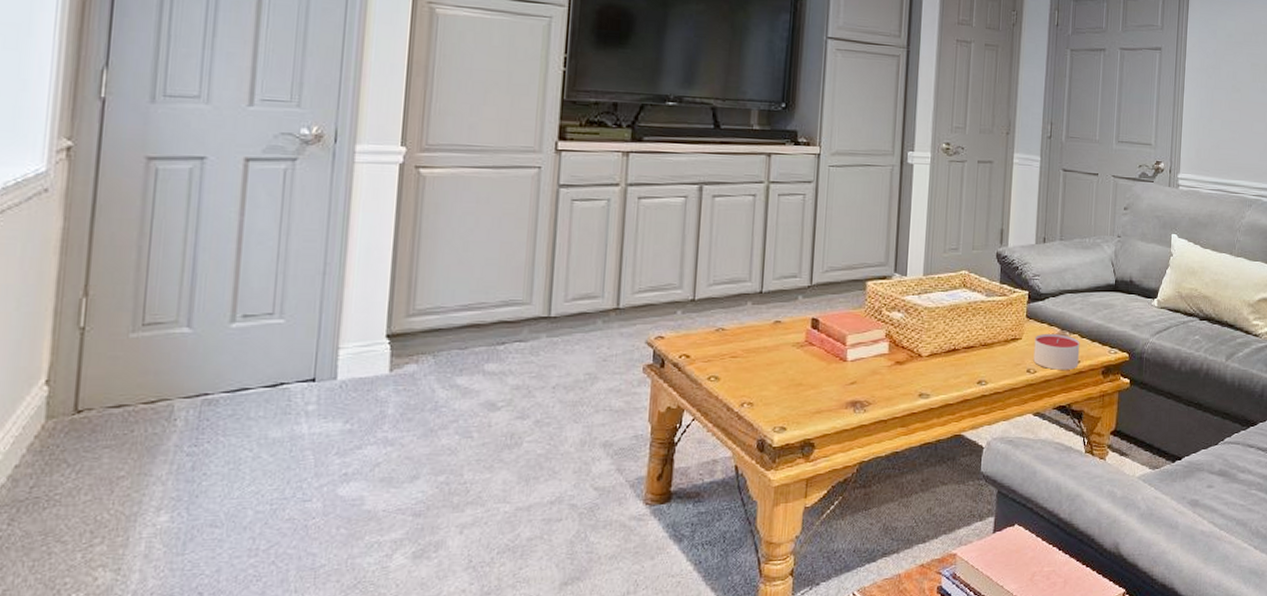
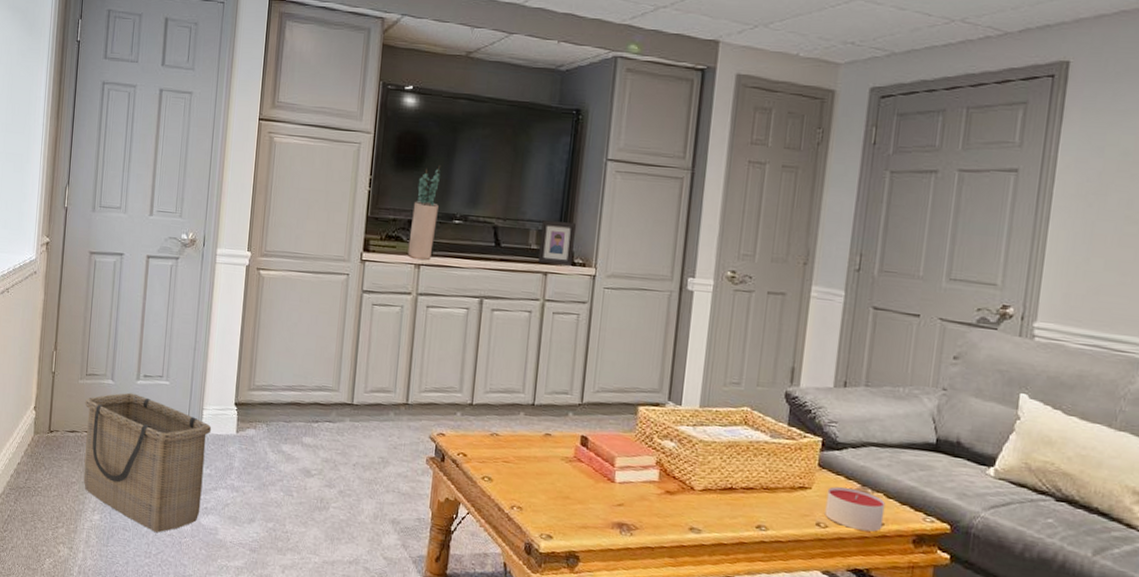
basket: none [139,341,352,520] -> present [83,392,212,533]
vase: none [613,42,651,147] -> present [407,165,442,261]
picture frame: none [761,100,799,145] -> present [538,220,576,266]

